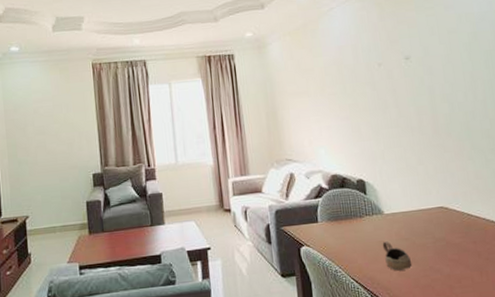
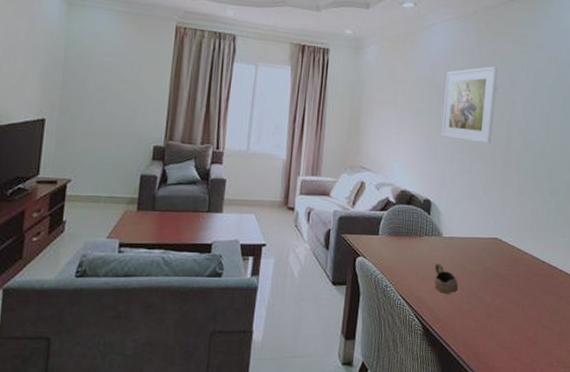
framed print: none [354,35,415,116] -> present [441,65,498,144]

